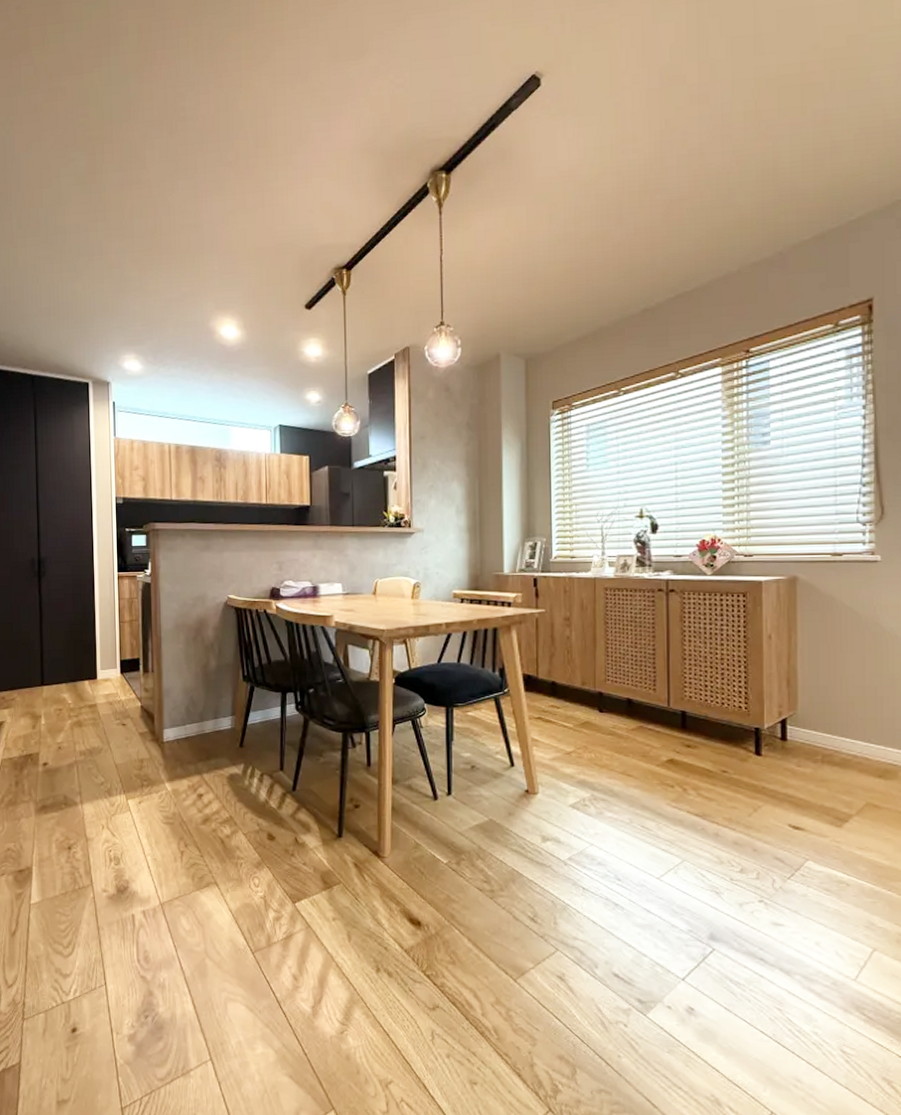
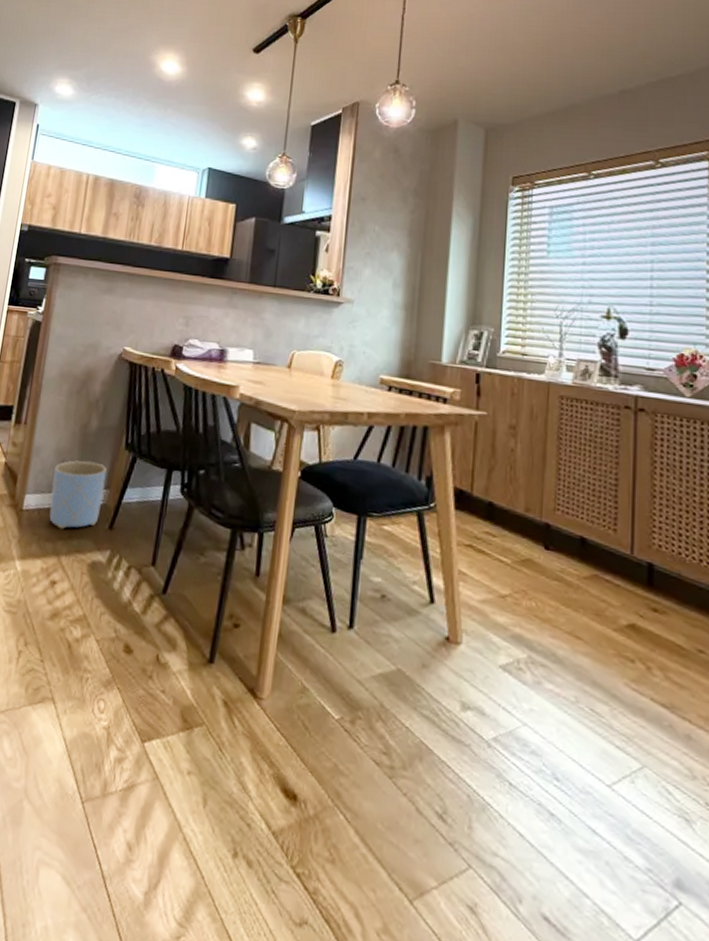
planter: none [185,695,231,753] -> present [49,460,107,530]

